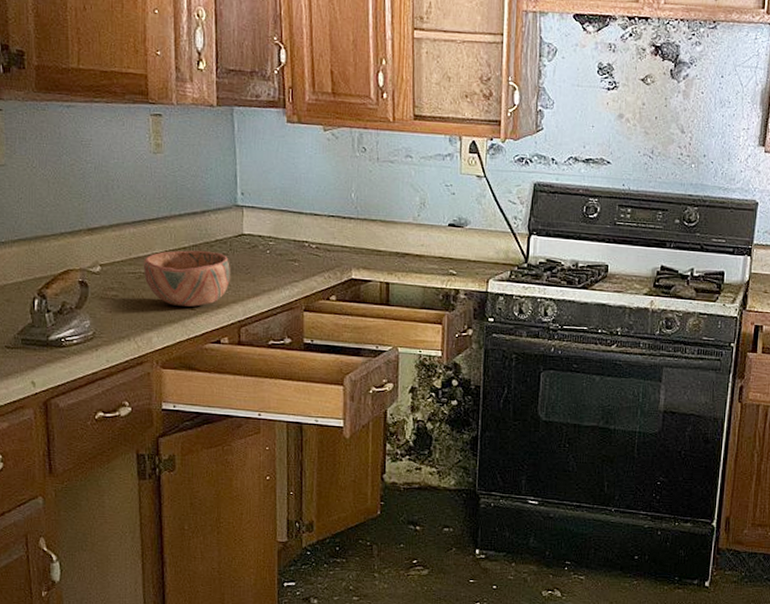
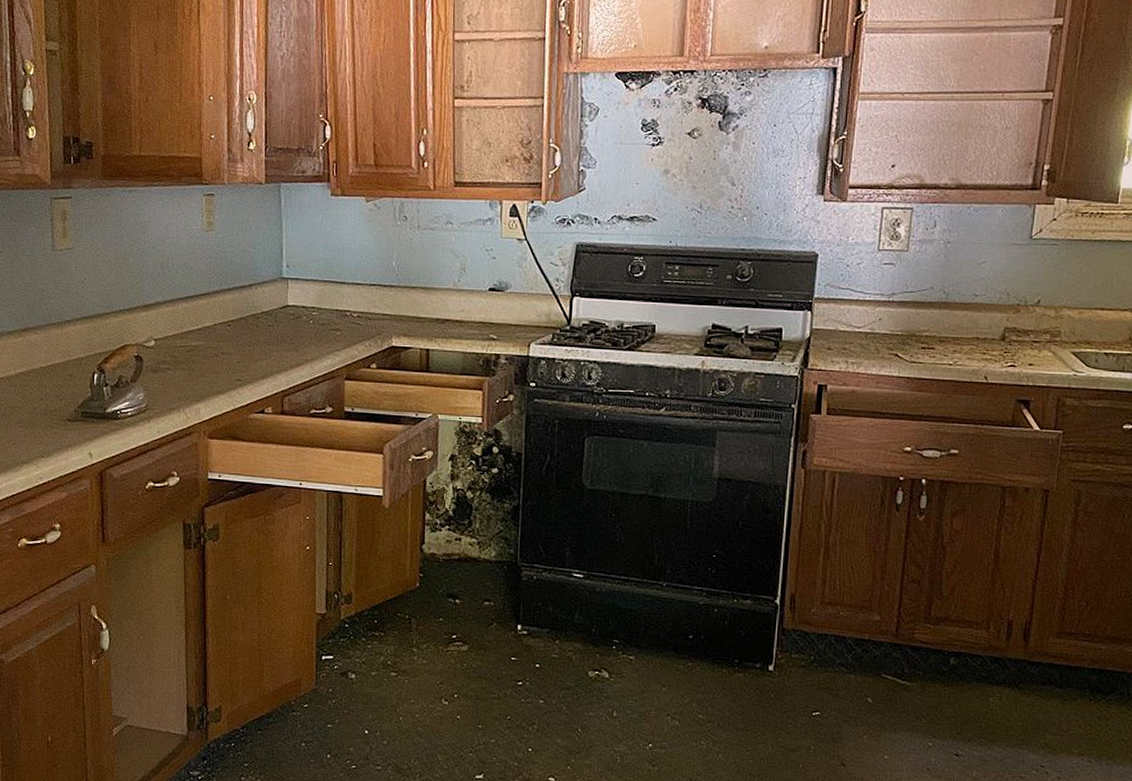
bowl: present [143,250,230,307] -> none [193,322,275,378]

